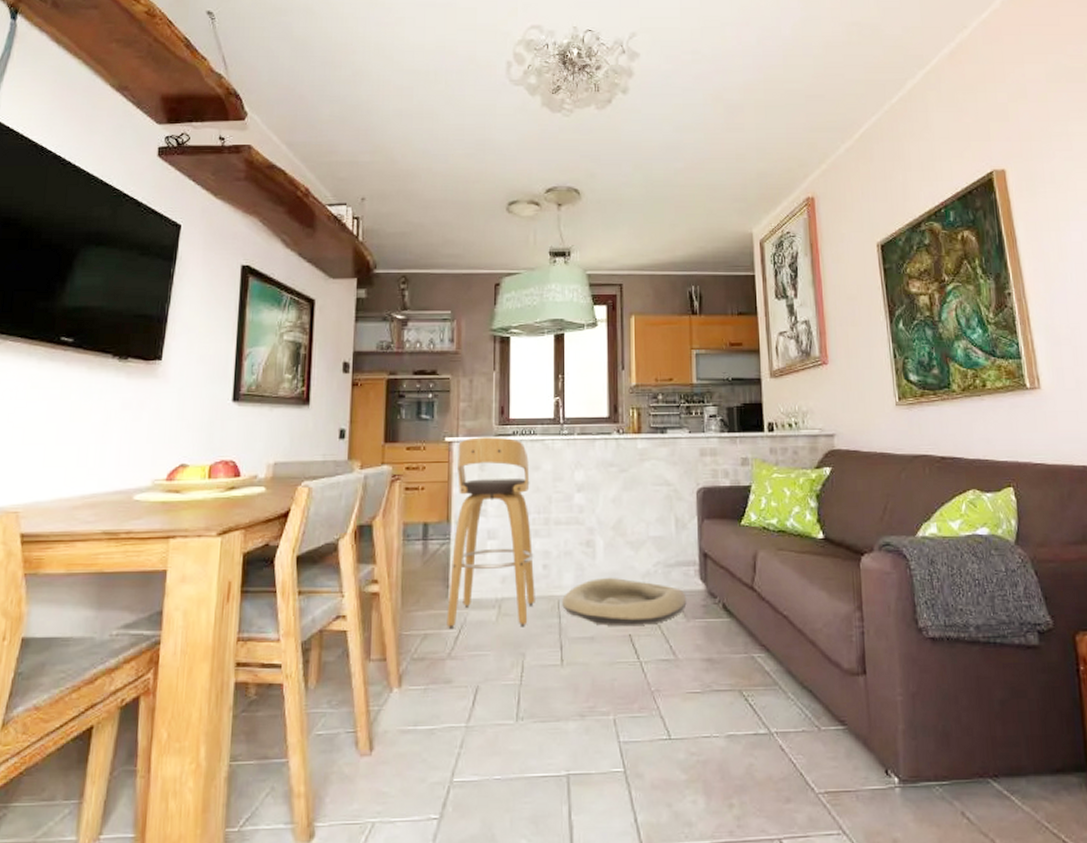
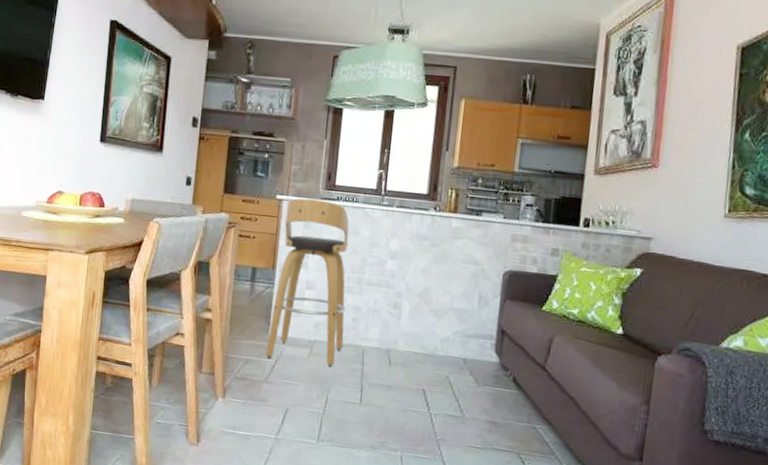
dog bed: present [562,577,687,626] -> none [366,337,480,384]

